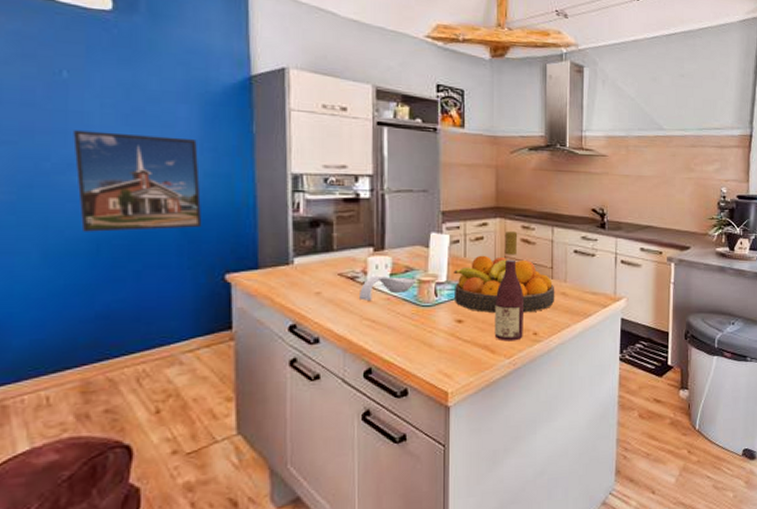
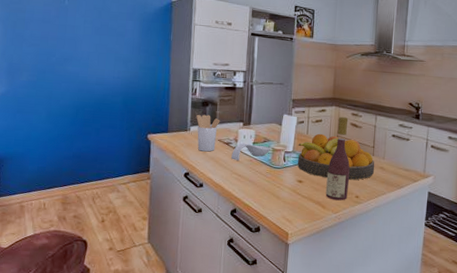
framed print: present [73,130,202,232] -> none [68,37,137,103]
utensil holder: none [302,239,340,292] -> present [196,114,221,152]

